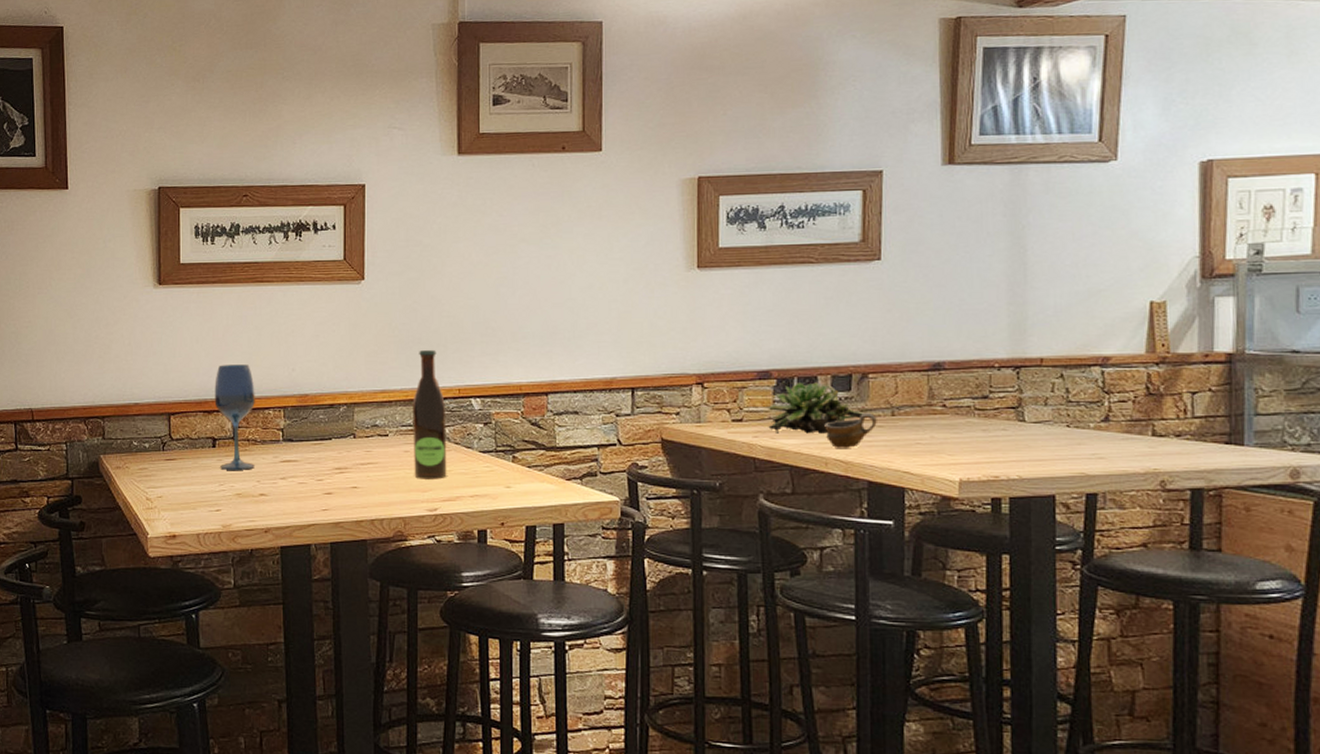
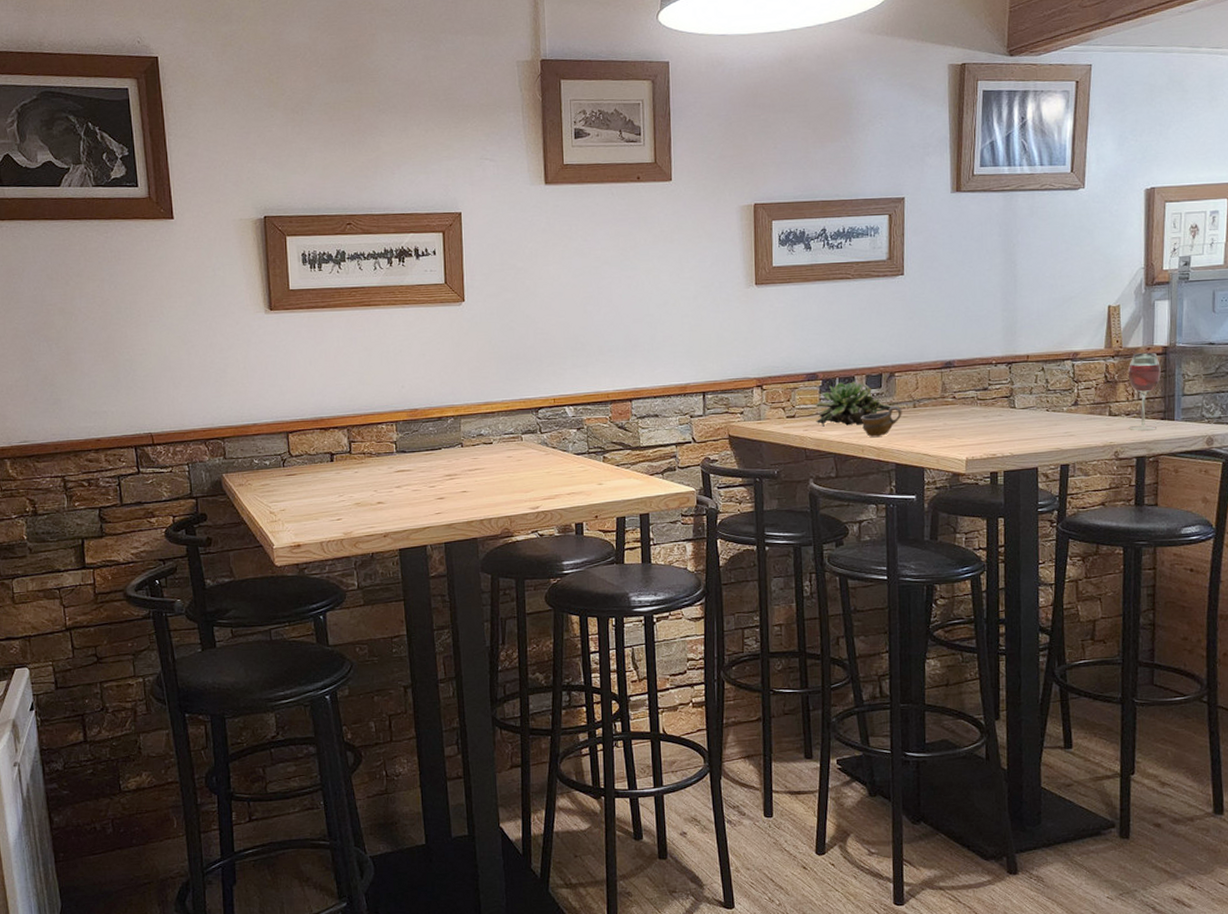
wineglass: present [214,364,255,470] -> none [329,383,371,482]
bottle: present [412,349,447,479] -> none [513,363,546,481]
wineglass: none [1177,360,1224,457] -> present [1127,352,1161,431]

